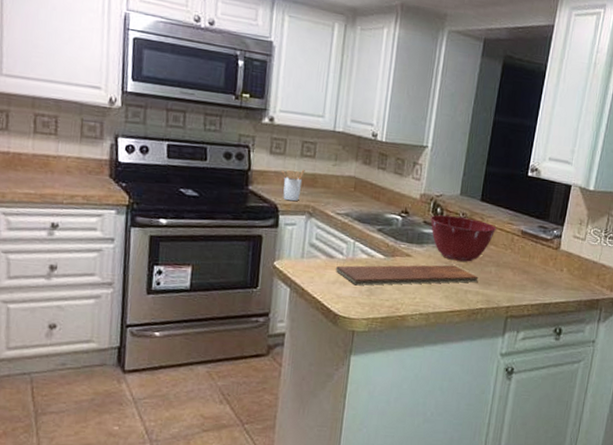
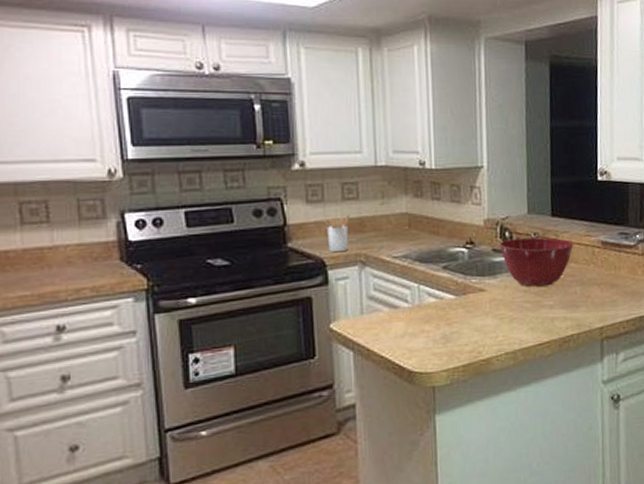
chopping board: present [336,265,479,286] -> none [402,292,564,335]

